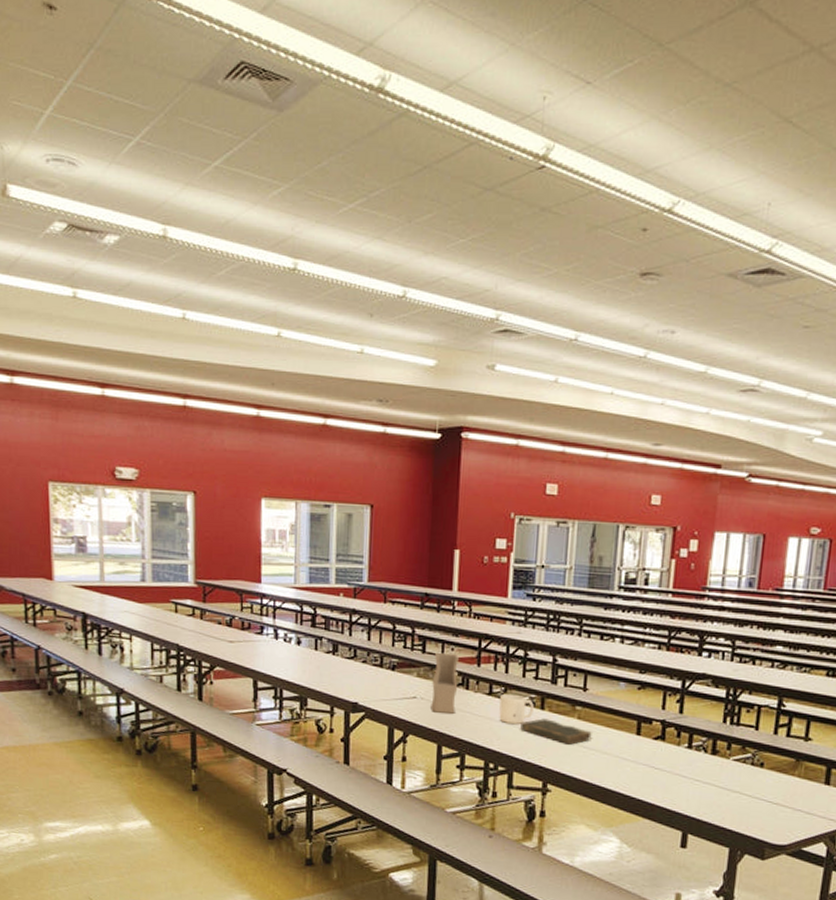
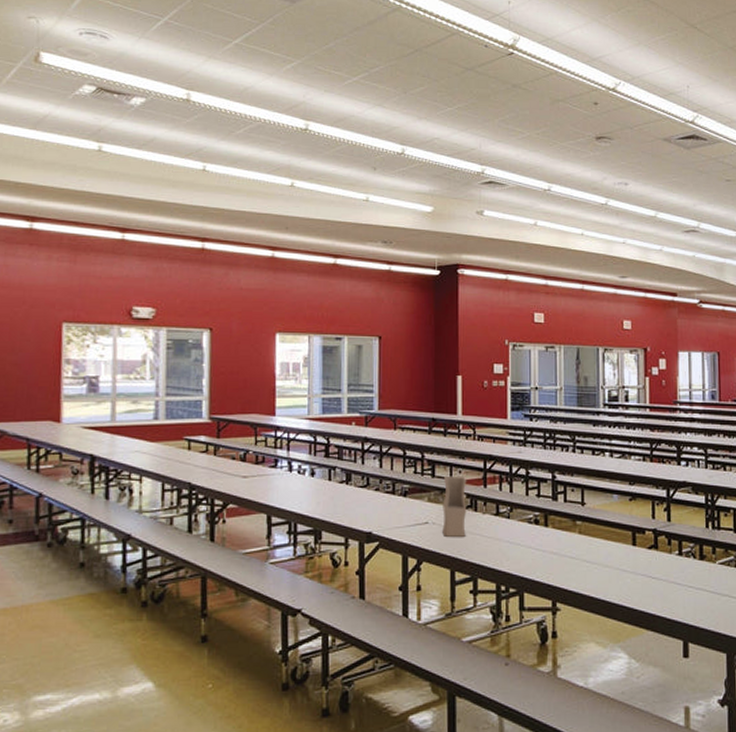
mug: present [499,693,534,724] -> none [507,513,538,543]
bible: present [520,718,594,745] -> none [527,536,594,560]

